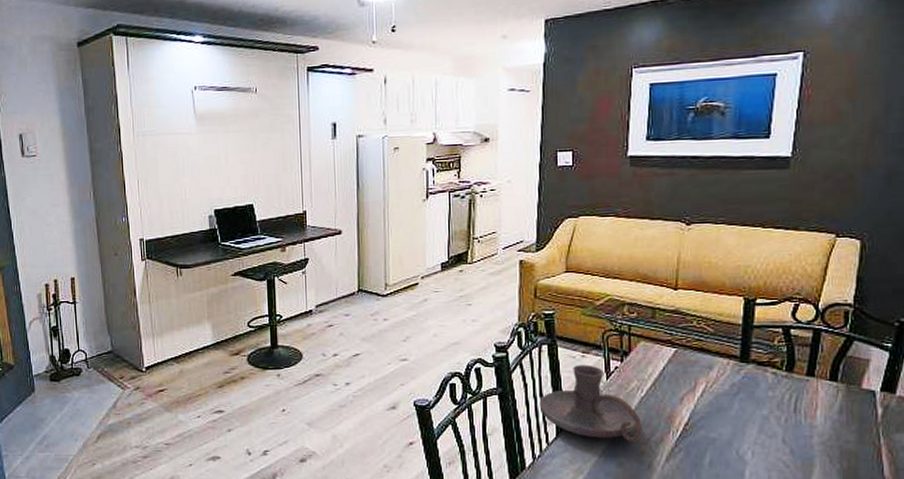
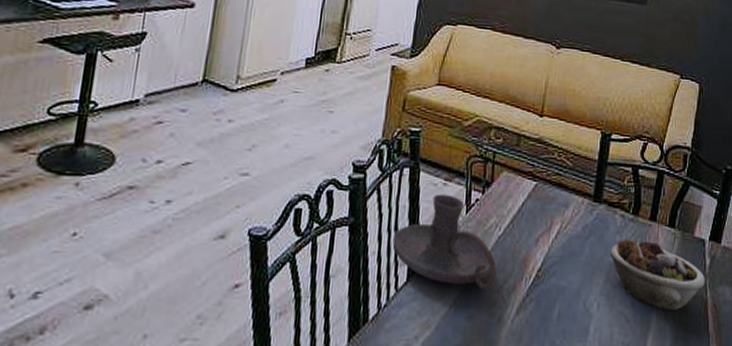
succulent planter: none [762,394,877,456] -> present [610,238,705,310]

